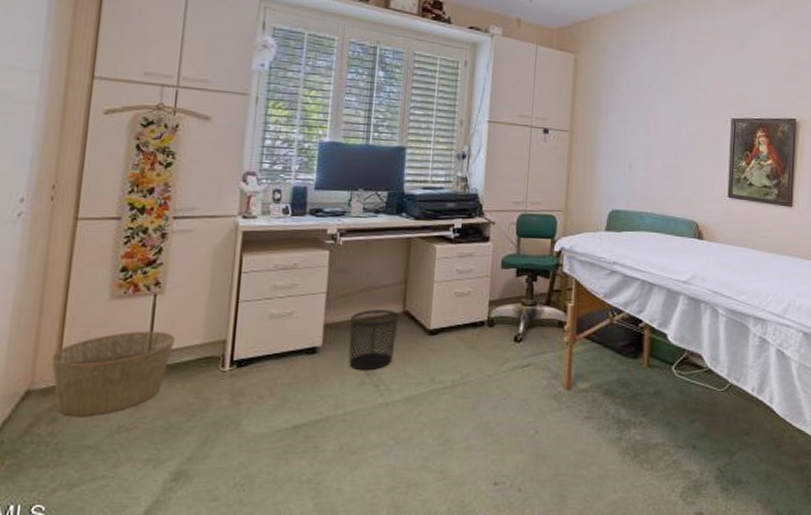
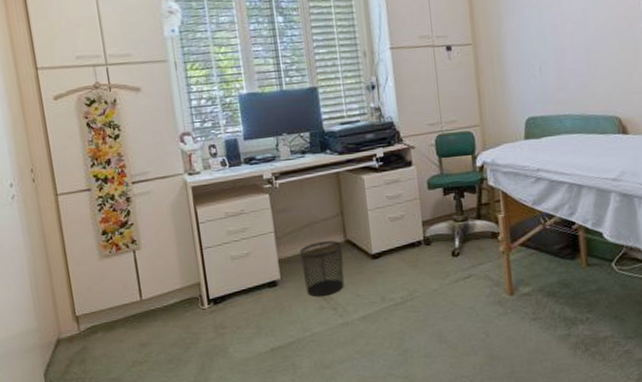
basket: present [51,331,175,417] -> none [68,281,160,357]

